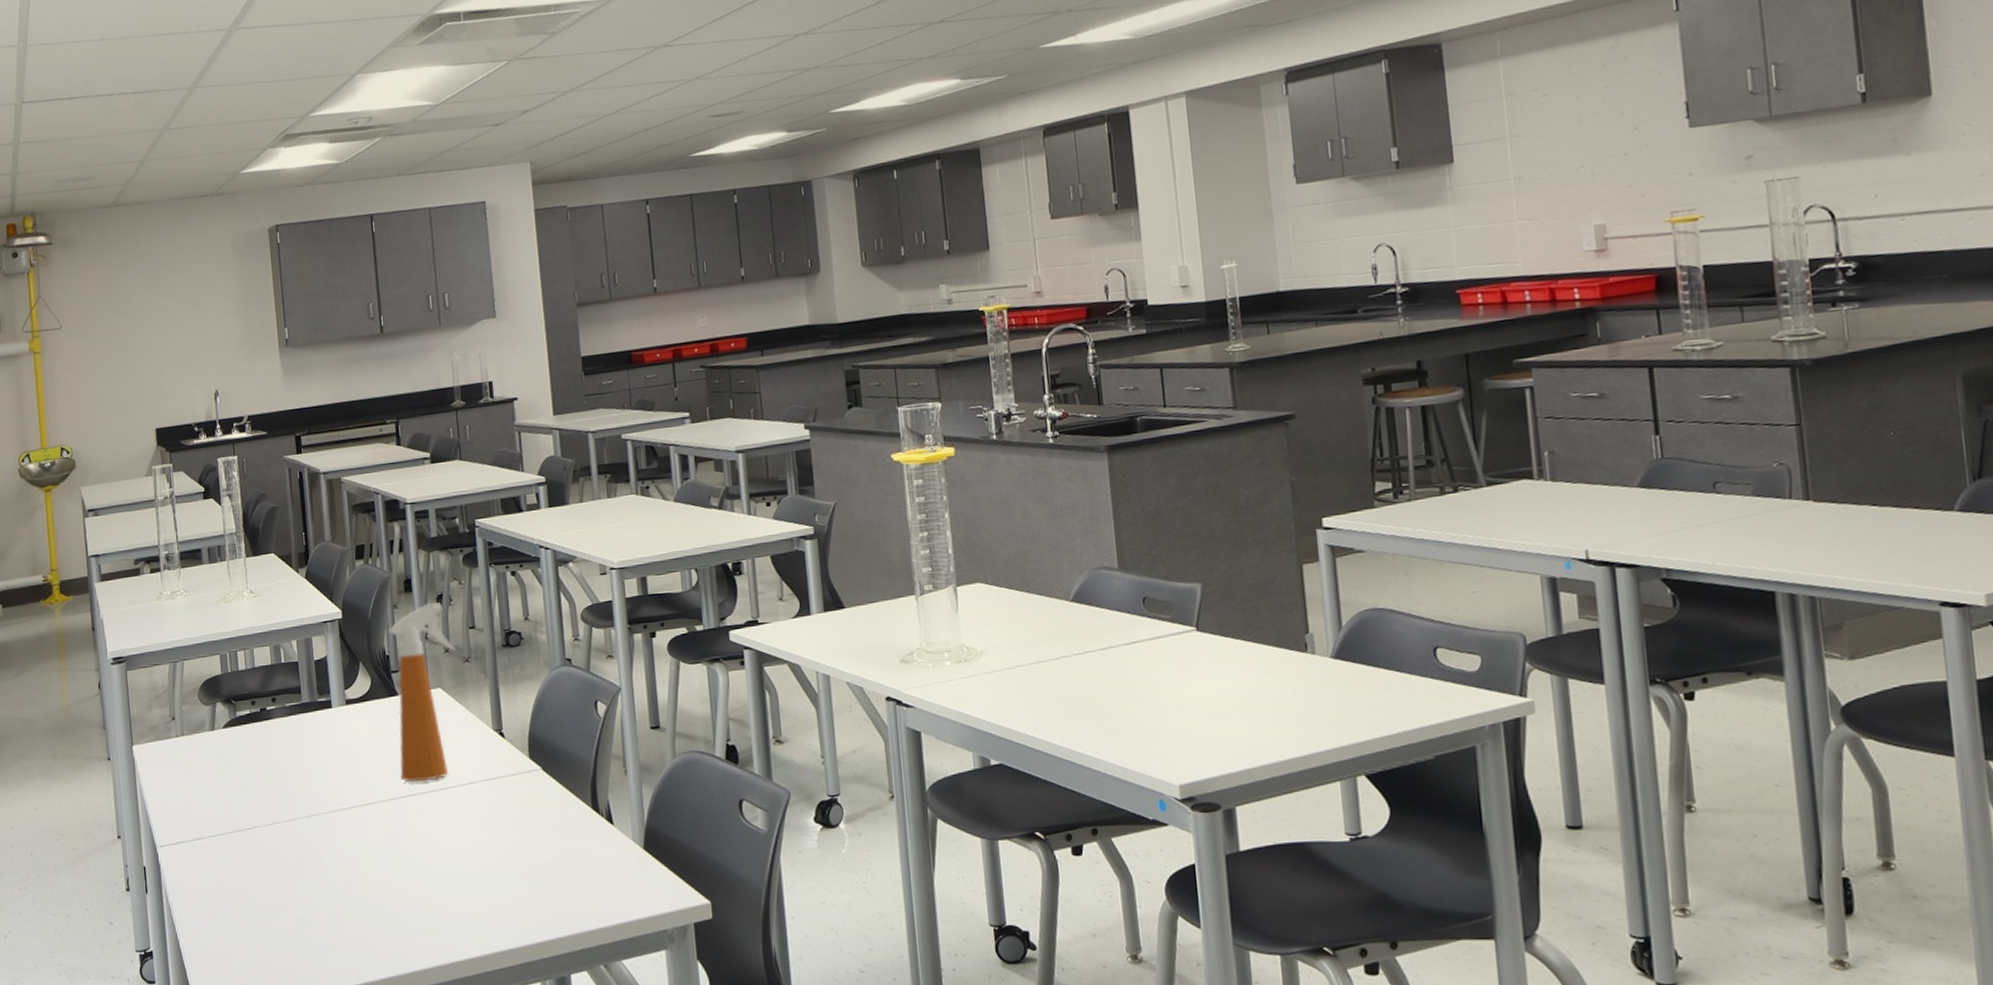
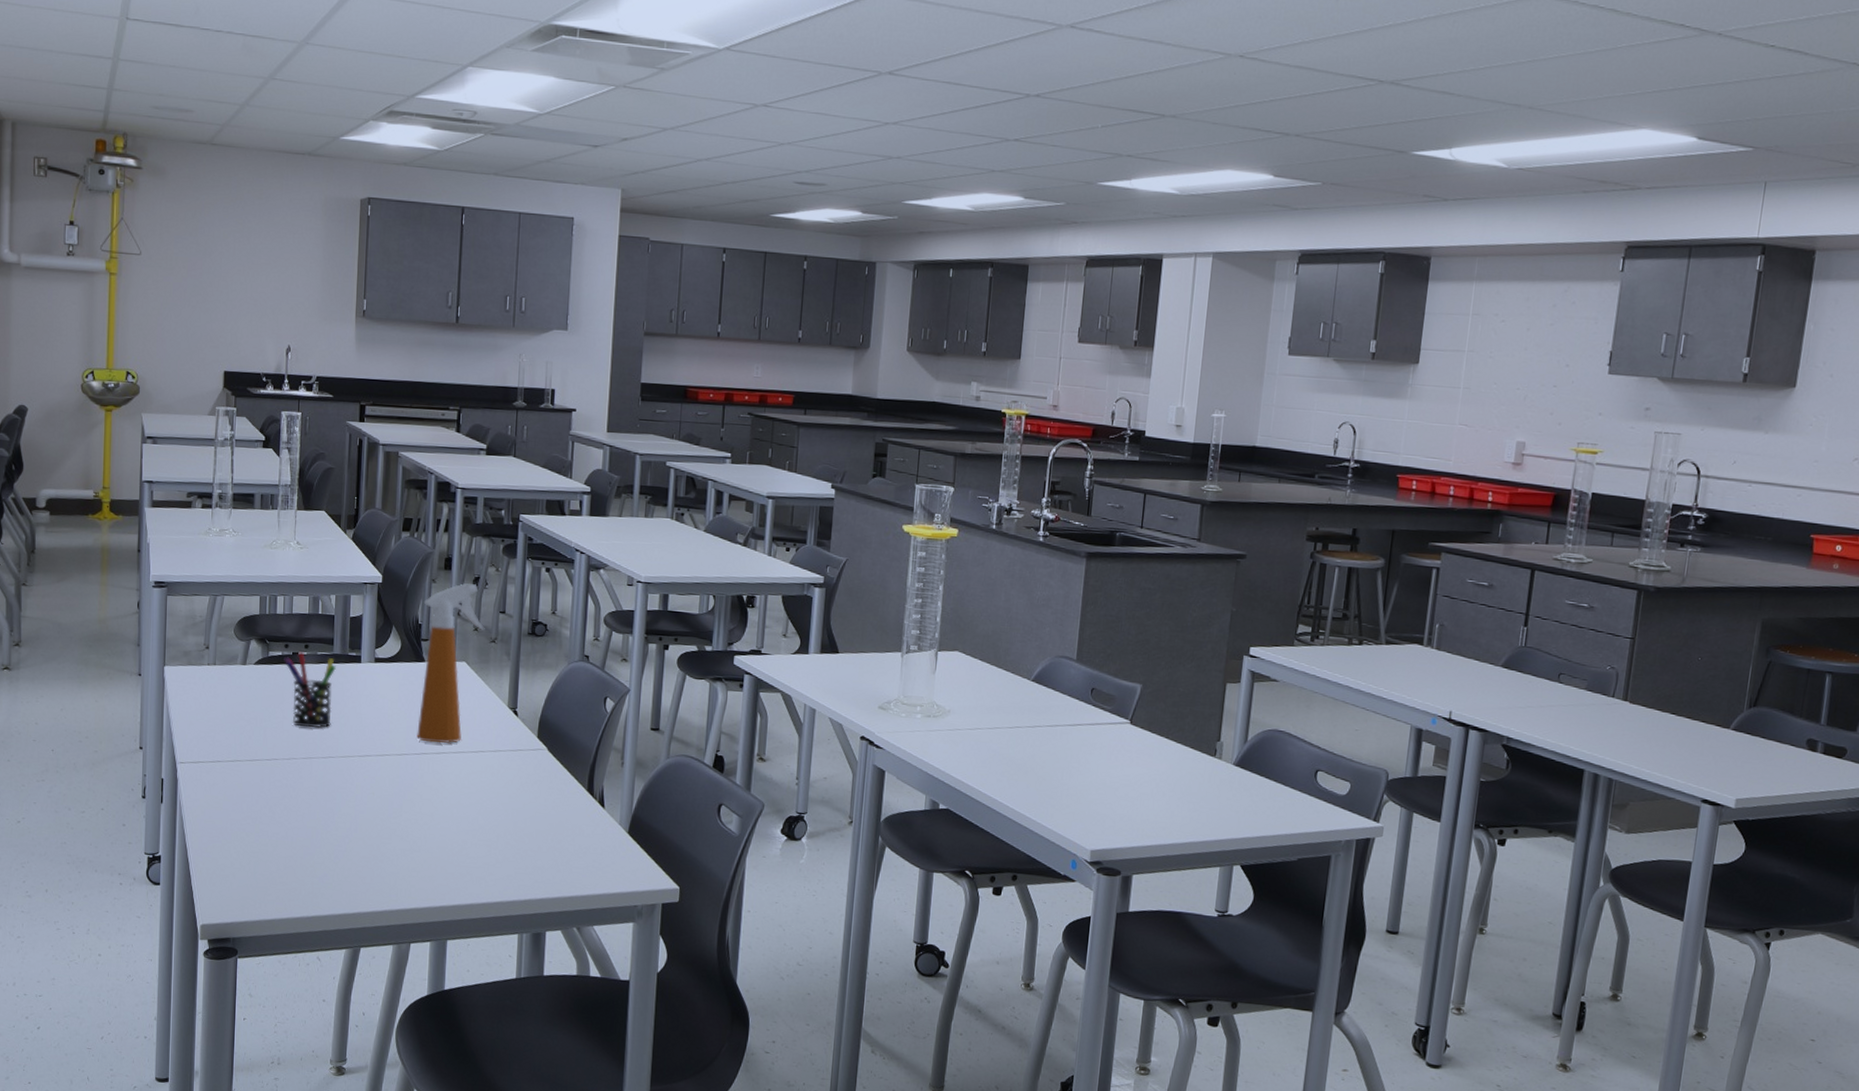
pen holder: none [252,706,310,788] -> present [284,652,336,728]

